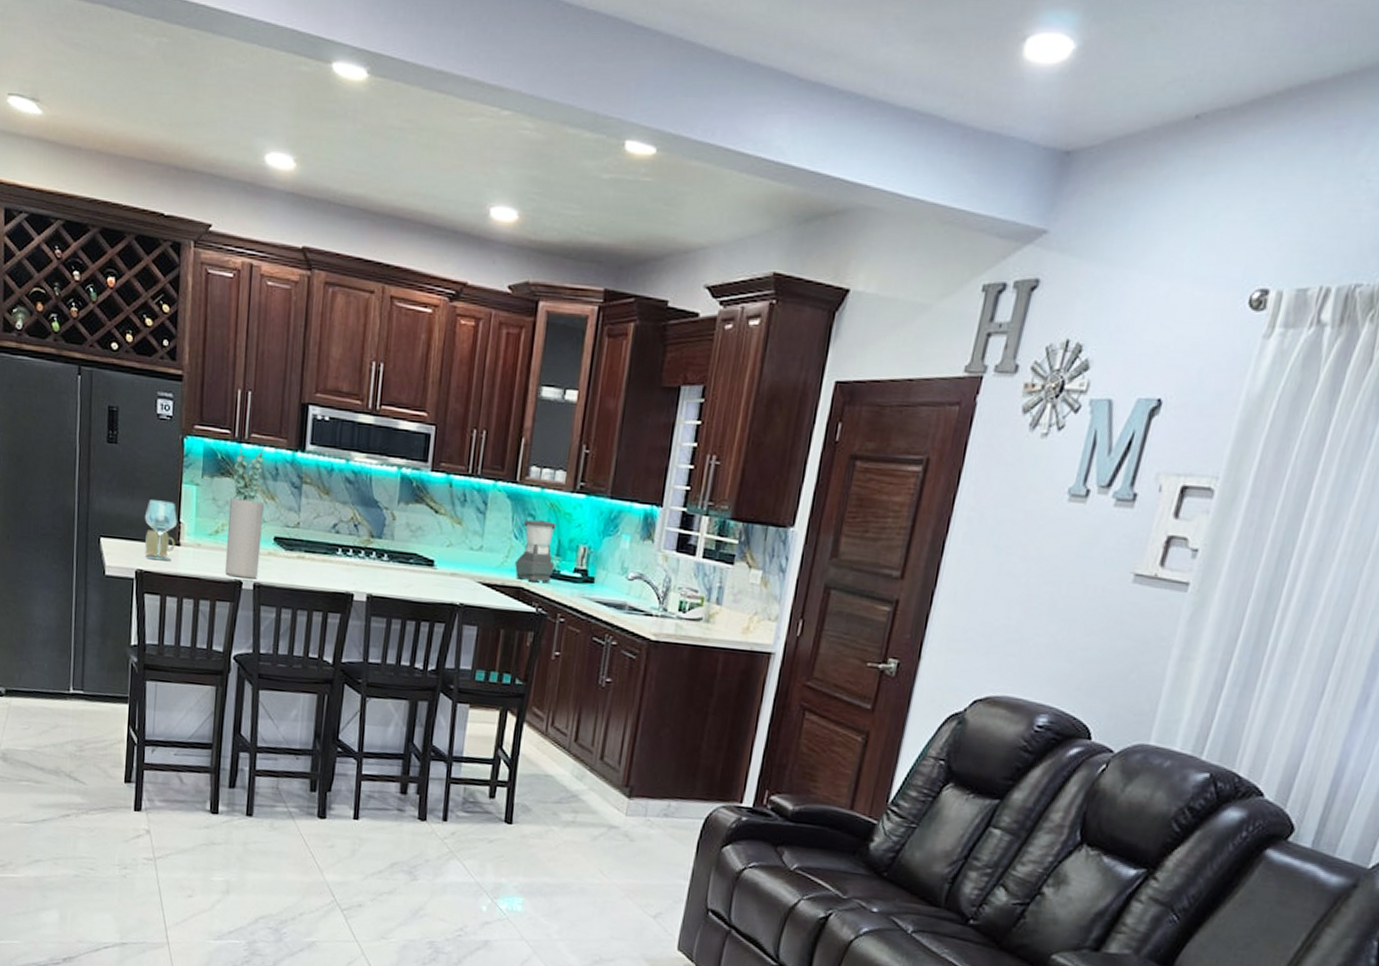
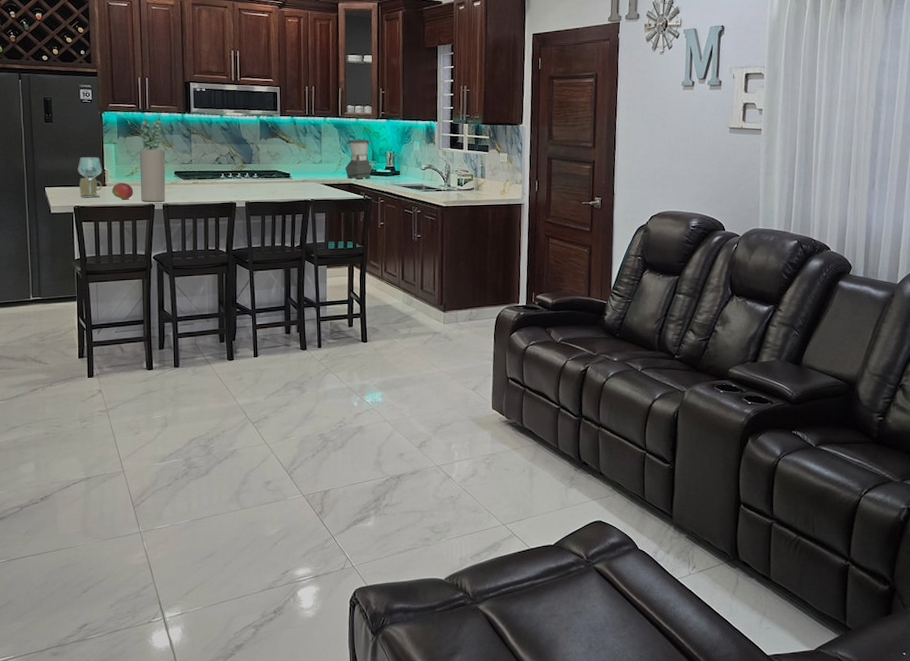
fruit: none [187,543,216,570] -> present [111,183,133,200]

